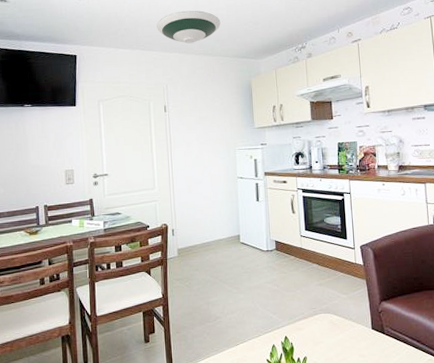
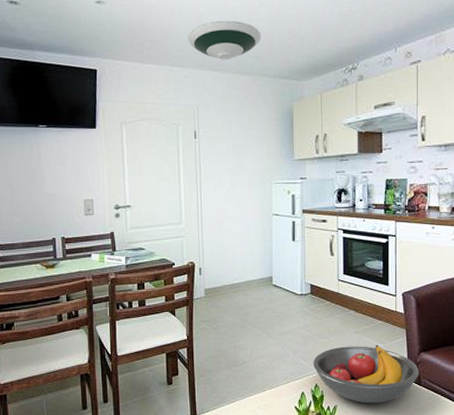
fruit bowl: none [282,296,382,354] -> present [313,344,419,404]

